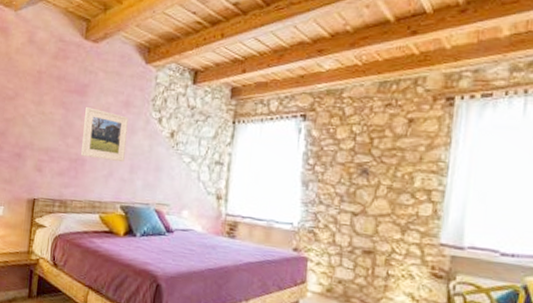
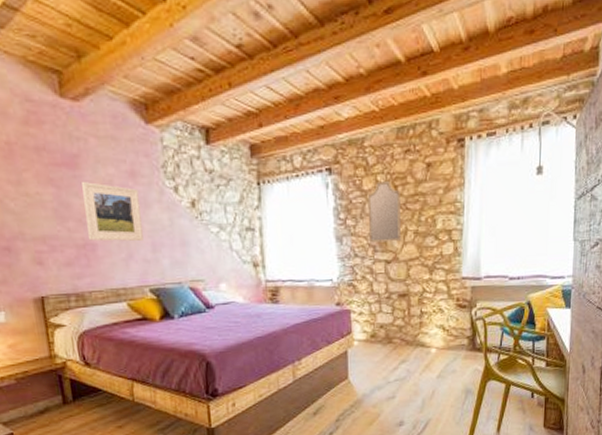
home mirror: none [336,131,376,195] -> present [367,180,401,243]

